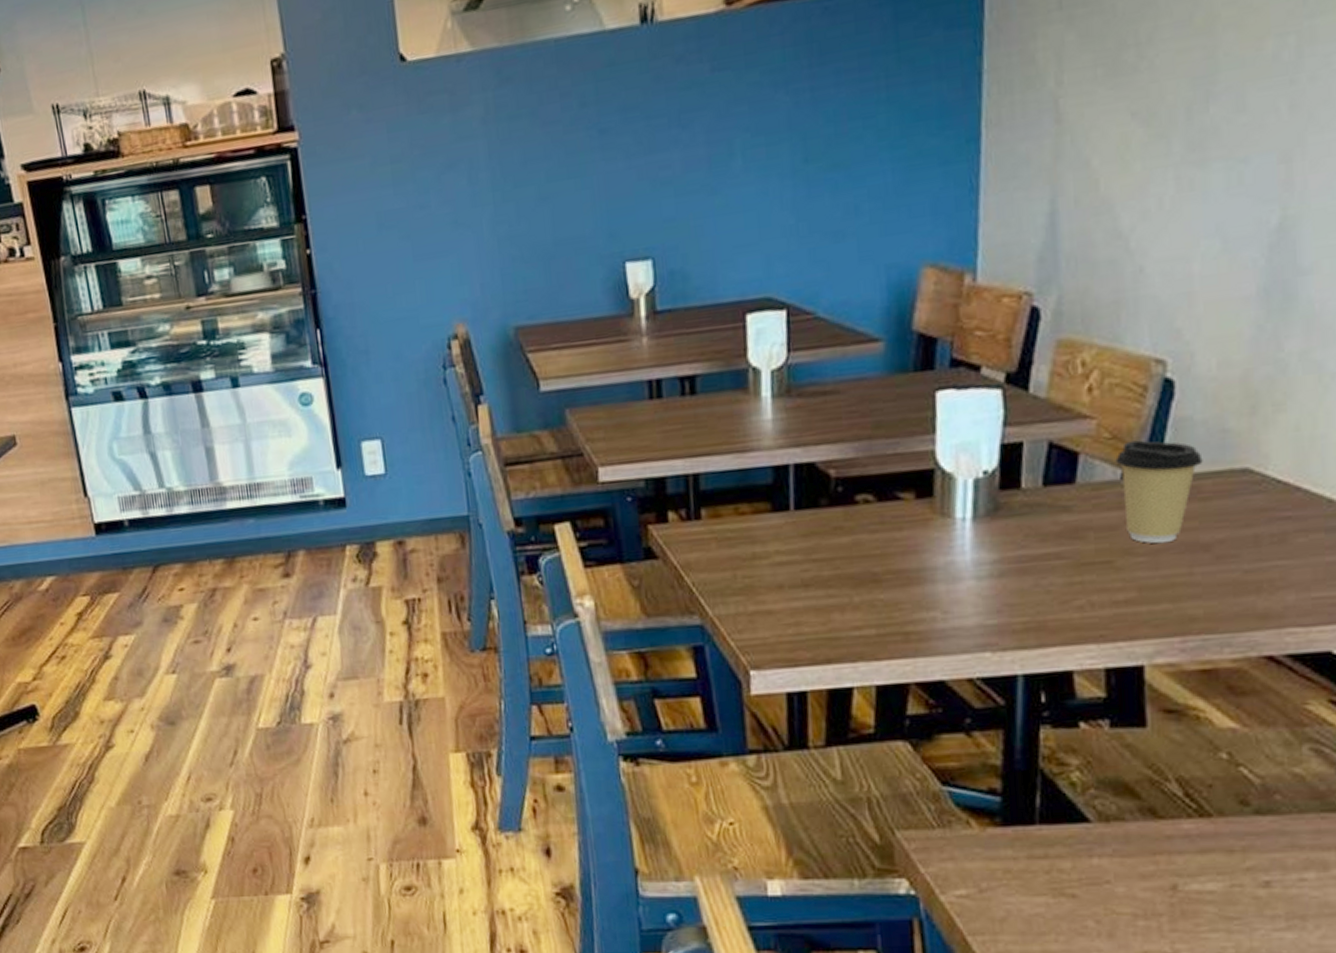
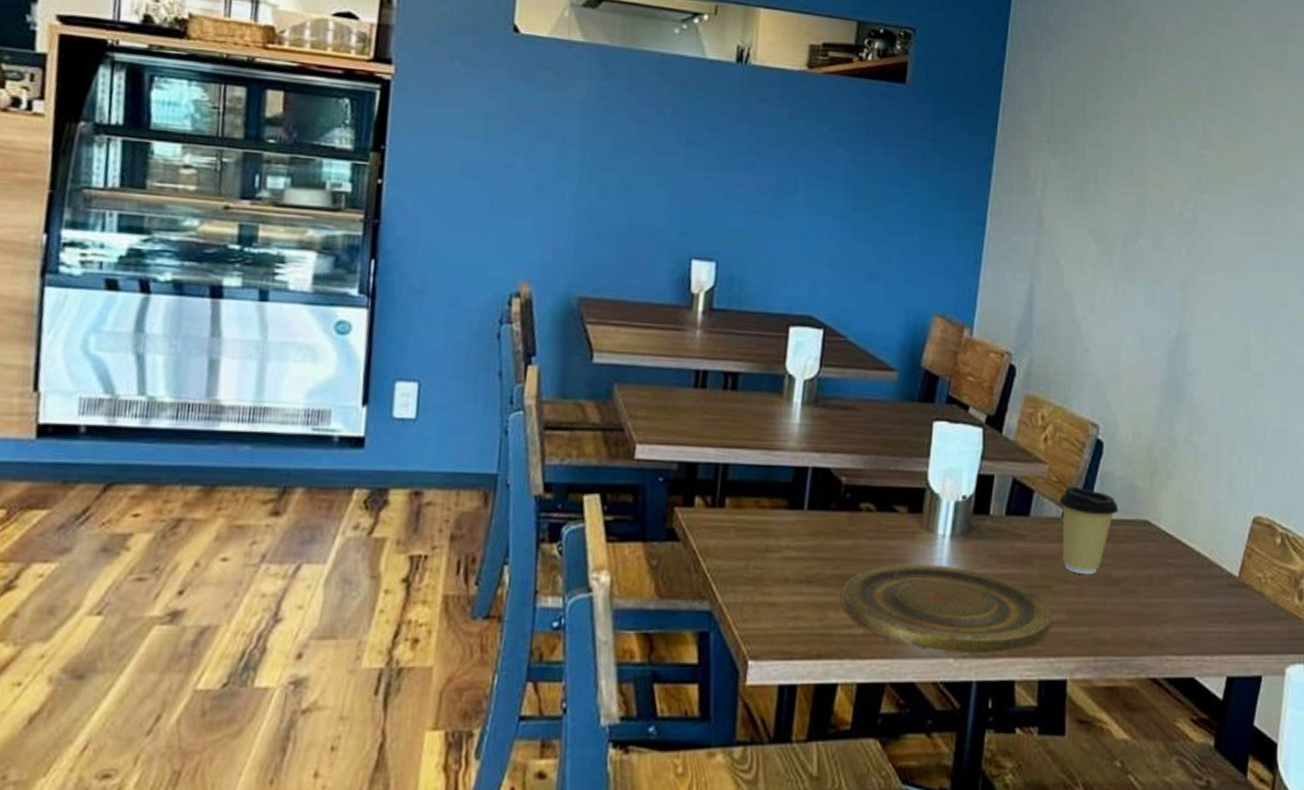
plate: none [845,552,1118,646] -> present [841,564,1052,654]

